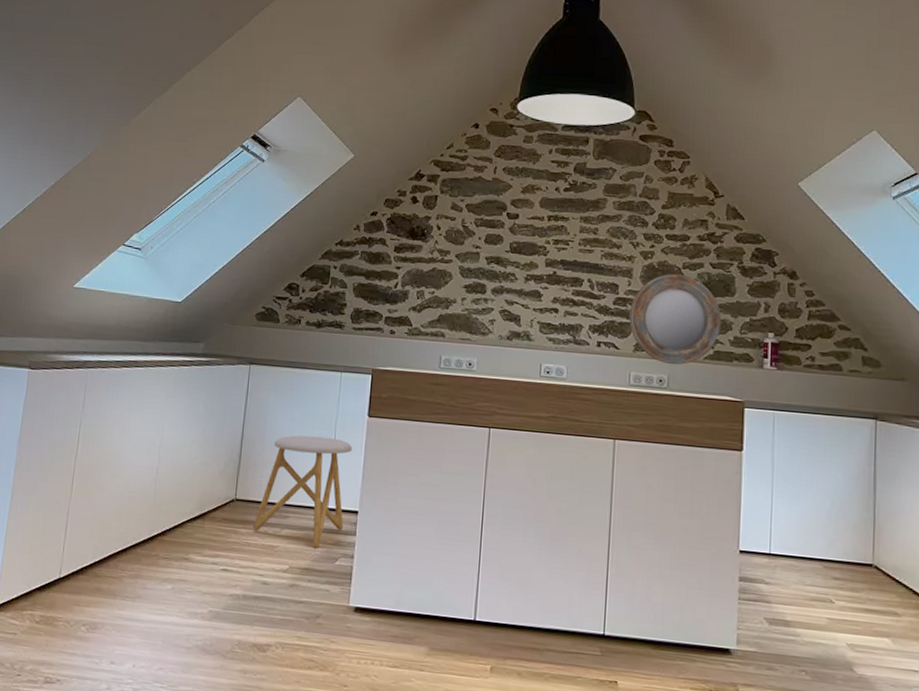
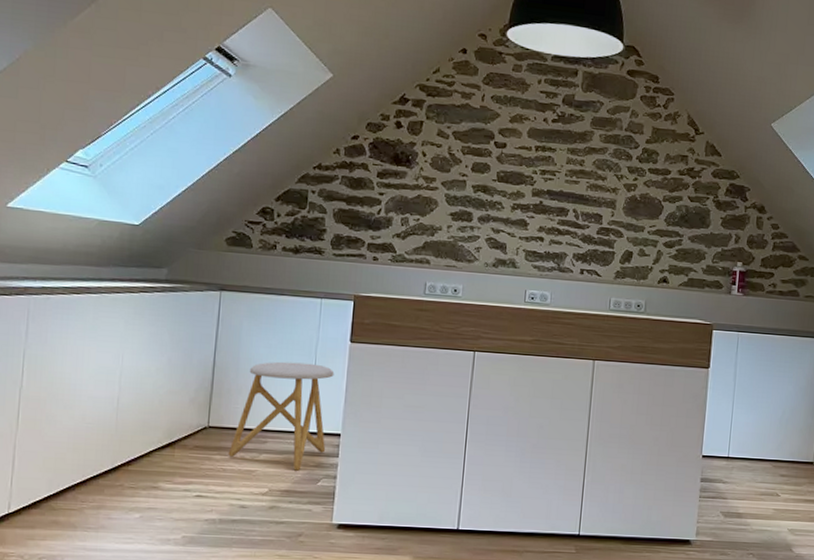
home mirror: present [629,274,722,365] -> none [611,206,697,292]

